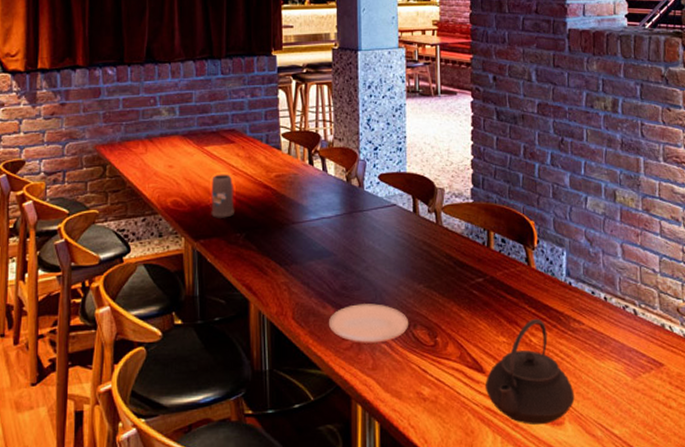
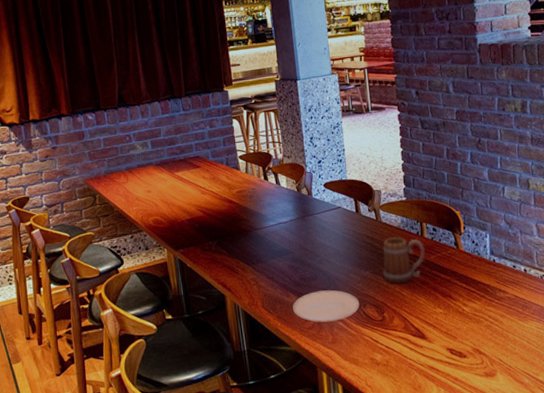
beer mug: present [211,174,234,218] -> none [184,193,206,231]
beer mug: none [439,246,490,303] -> present [382,237,425,284]
teapot: present [484,318,575,424] -> none [427,291,504,378]

